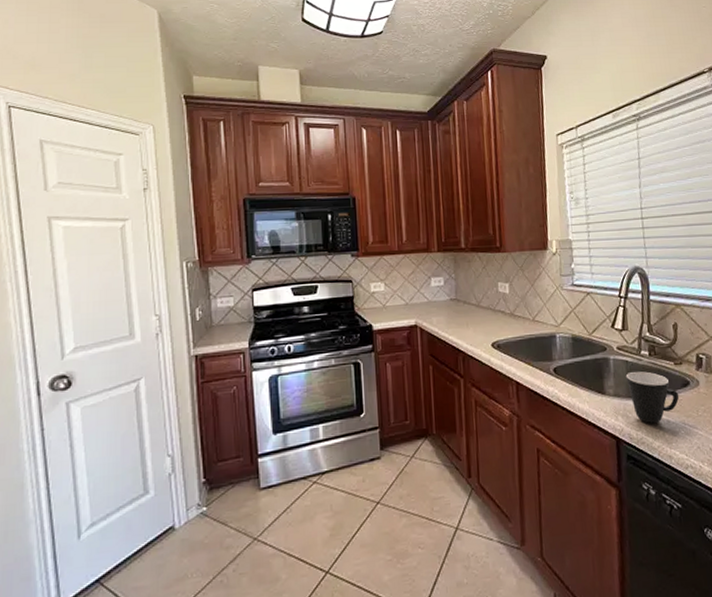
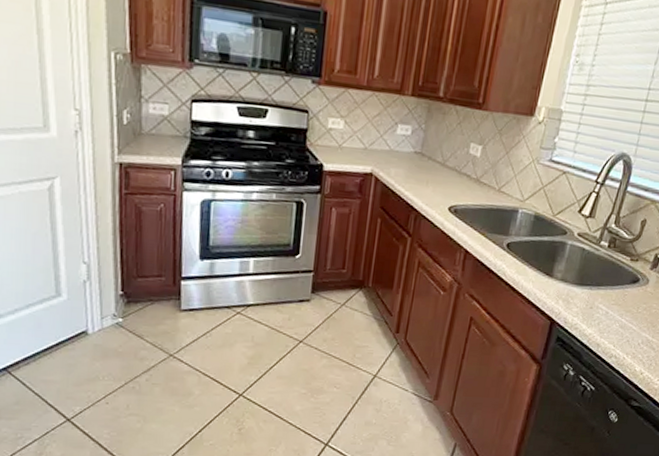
mug: present [625,371,680,424] -> none [577,260,626,313]

